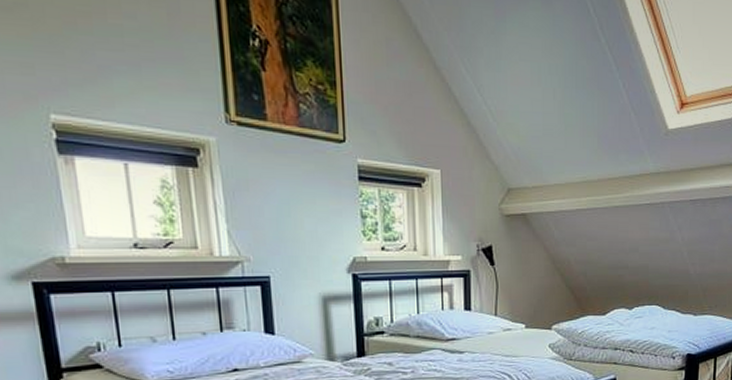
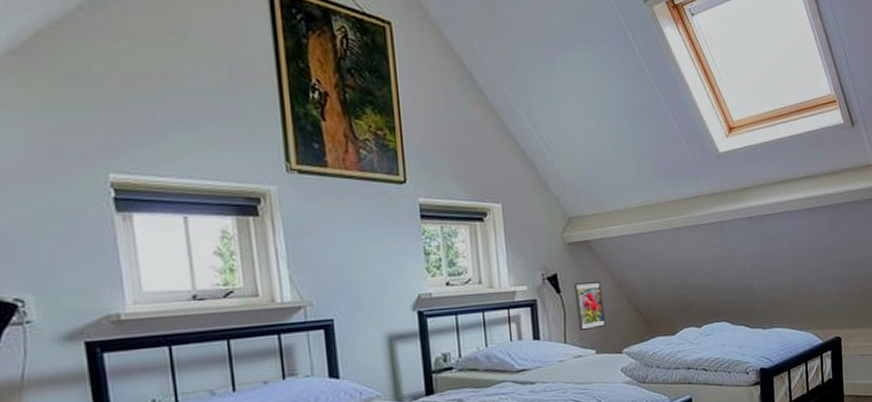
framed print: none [508,256,538,304] -> present [573,281,606,330]

